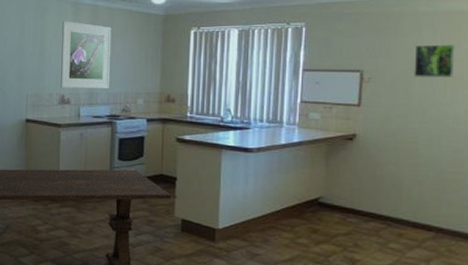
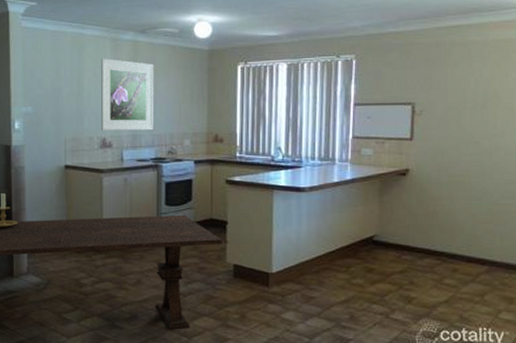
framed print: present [413,44,456,79] -> none [464,74,506,110]

